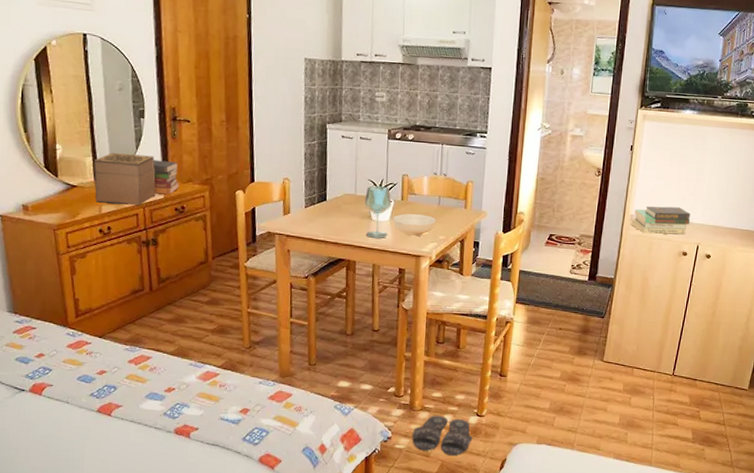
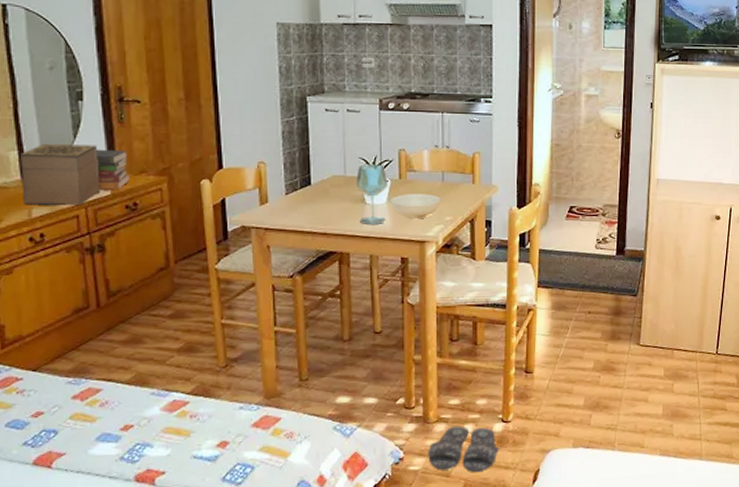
books: present [631,206,690,235] -> none [657,167,720,199]

